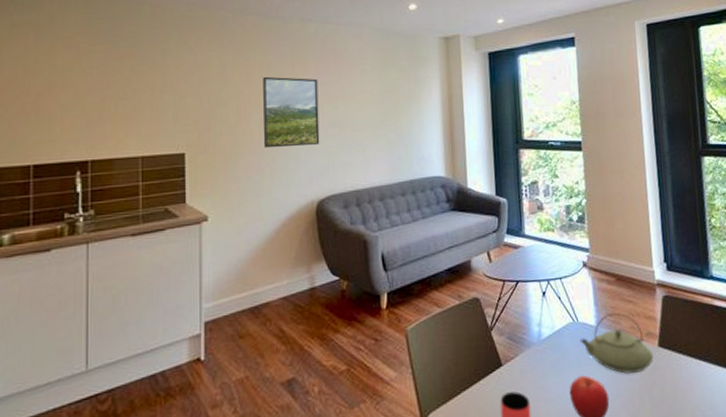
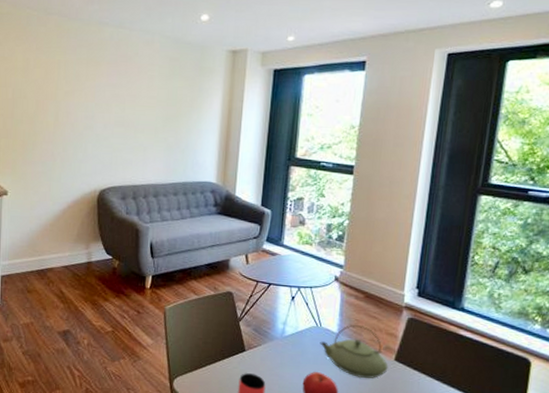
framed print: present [263,76,320,149] -> none [57,74,109,141]

